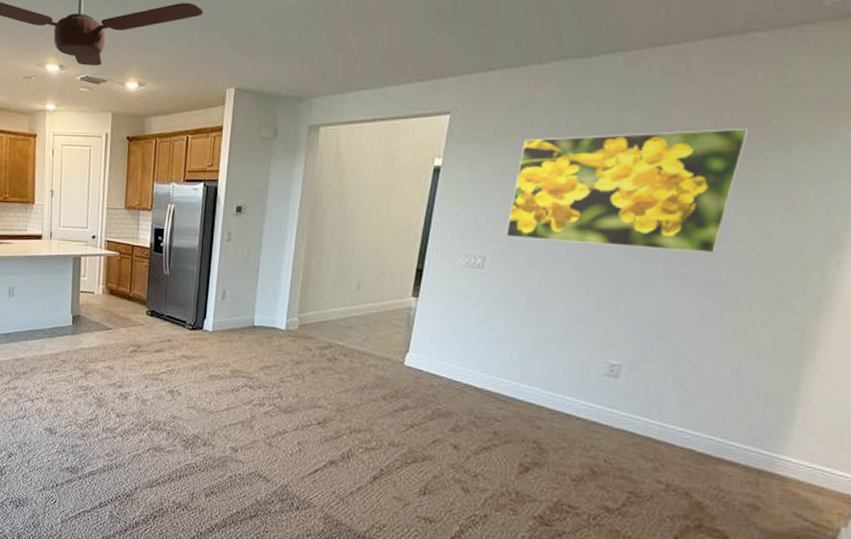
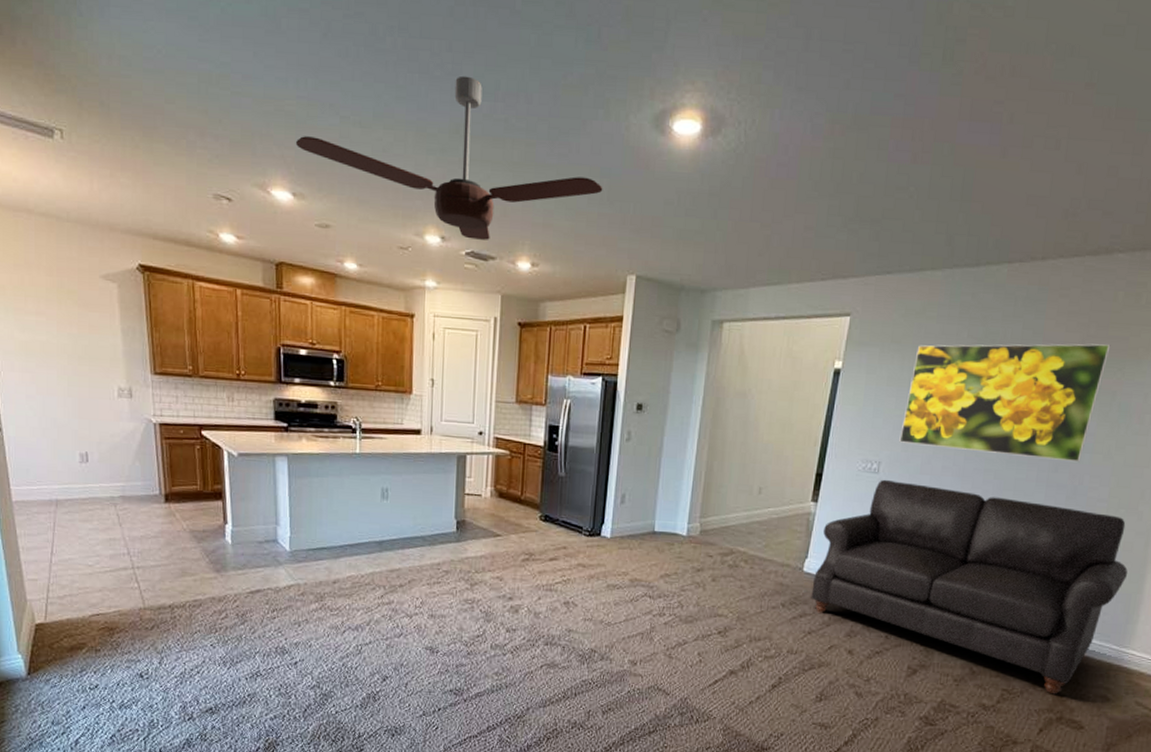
sofa: none [413,274,779,501] -> present [811,479,1128,695]

